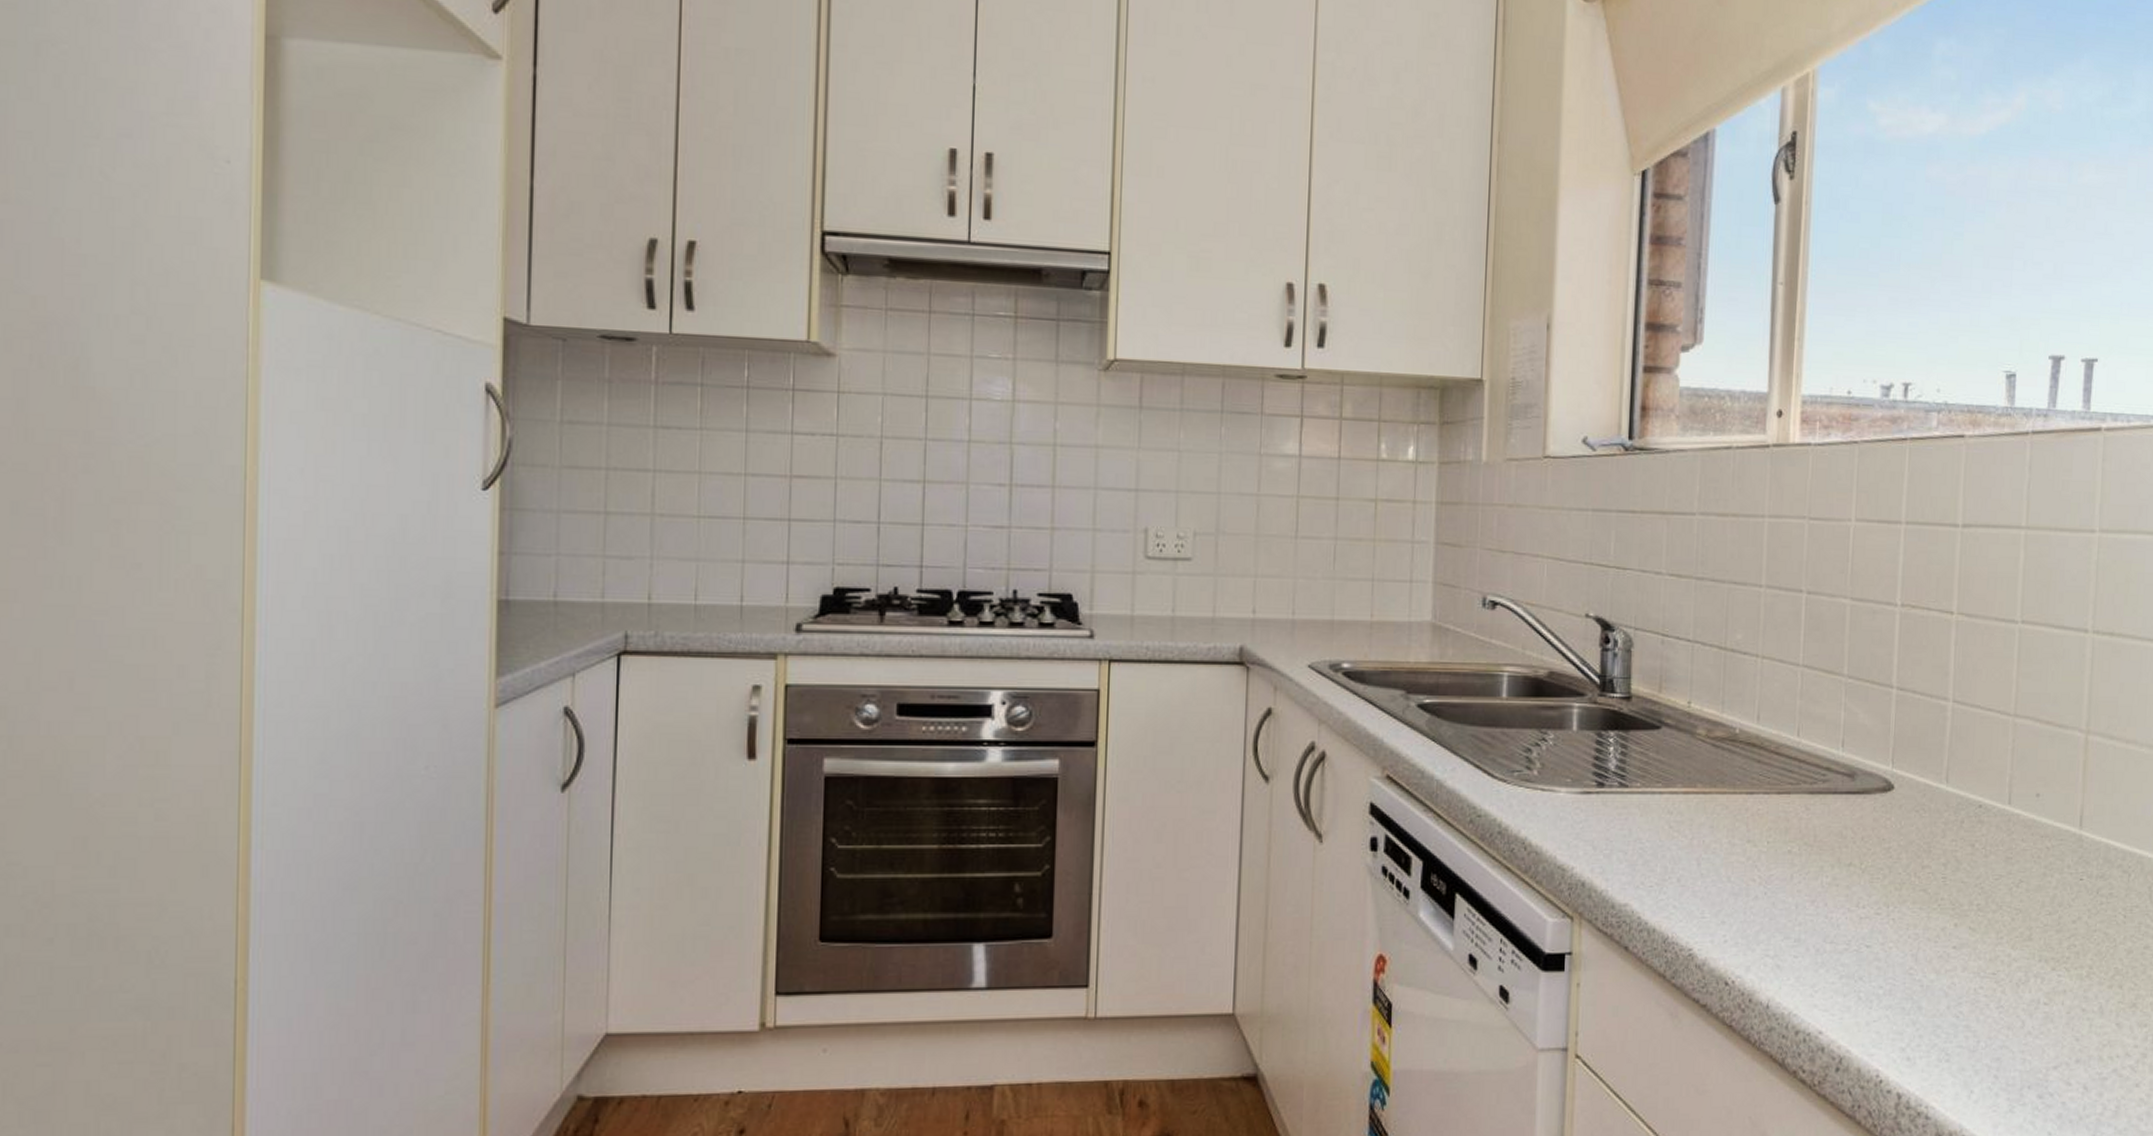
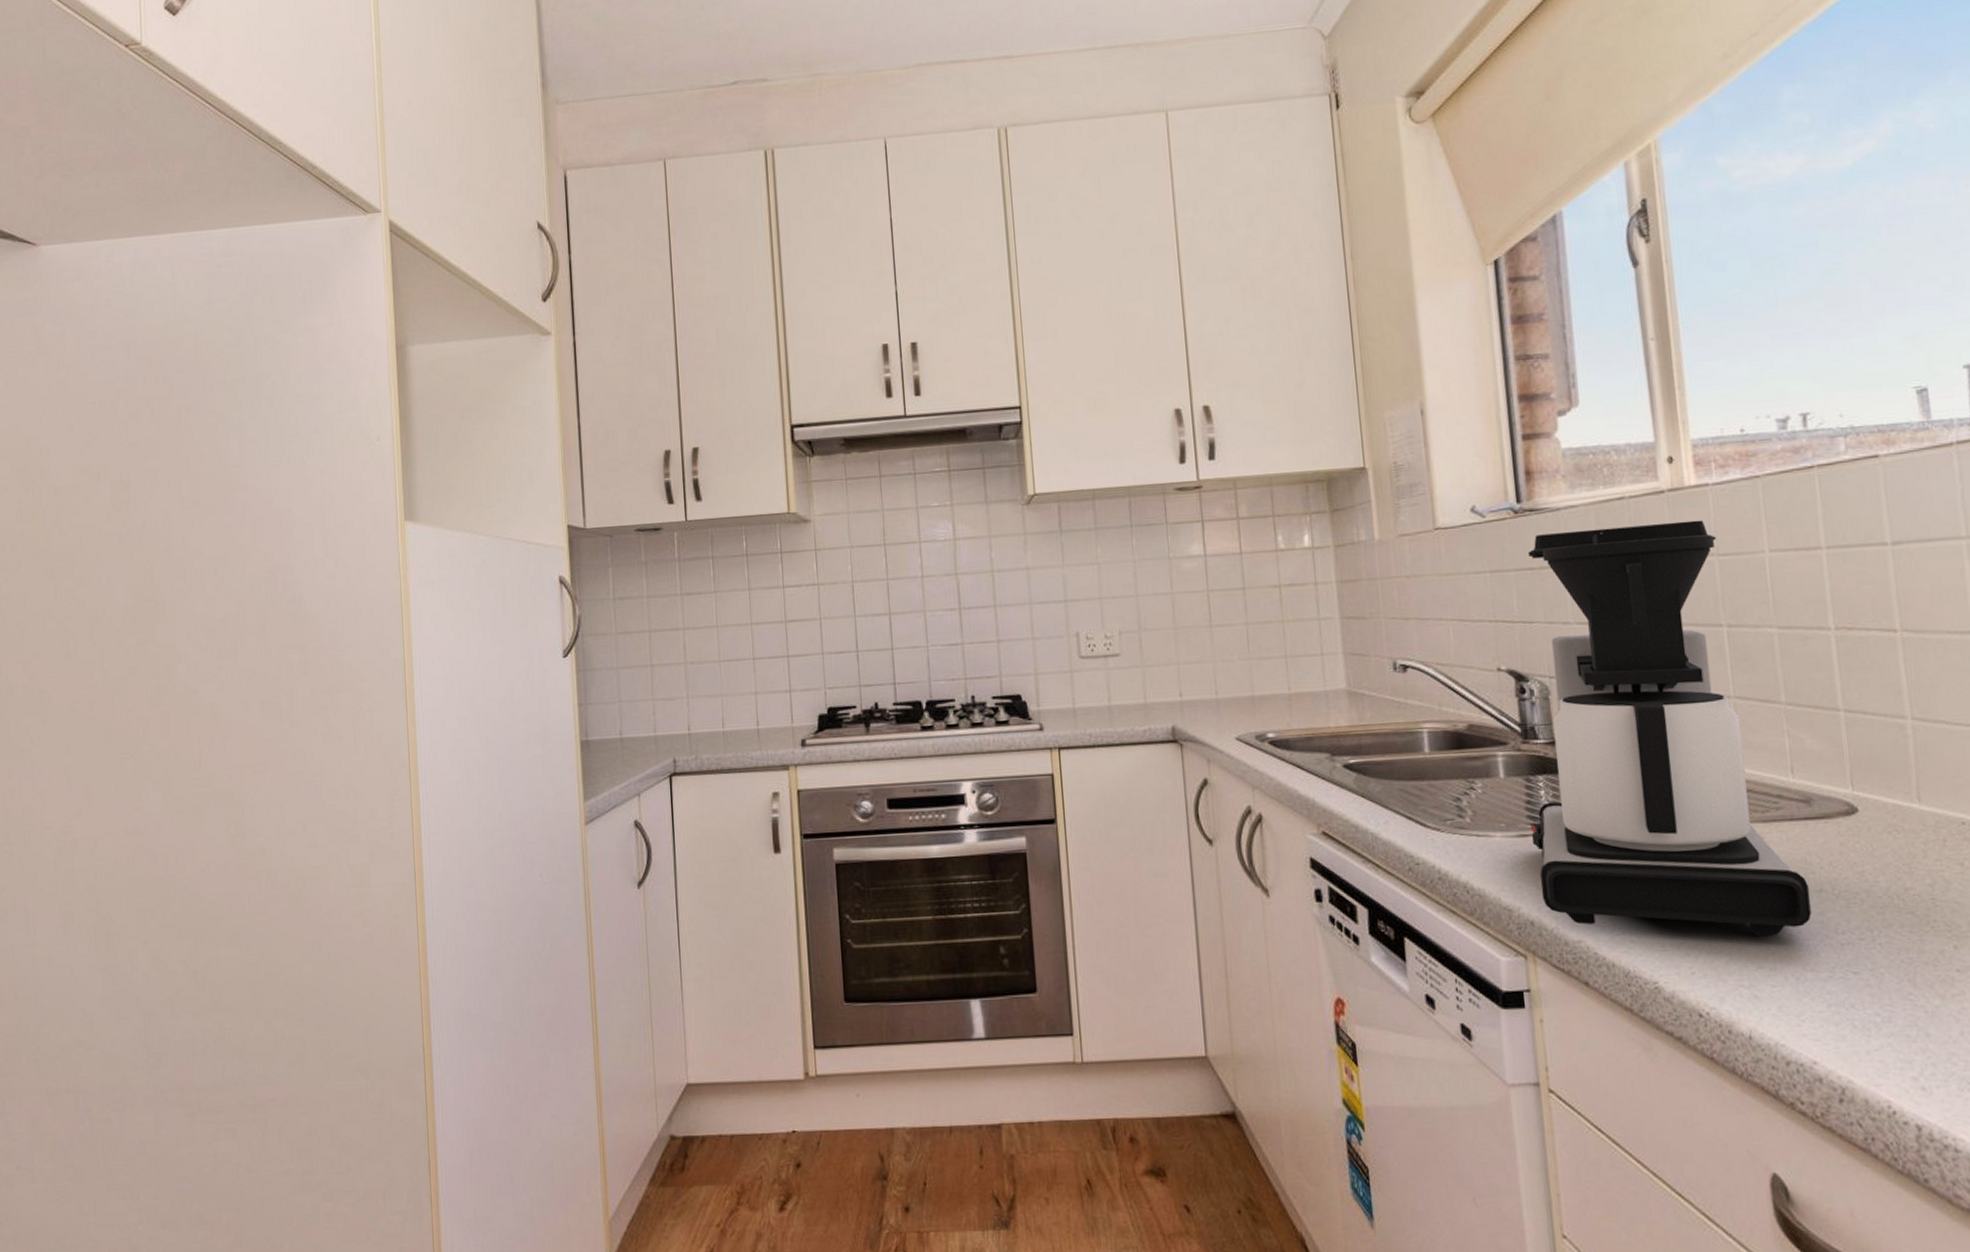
coffee maker: none [1594,476,1841,907] -> present [1527,520,1811,936]

